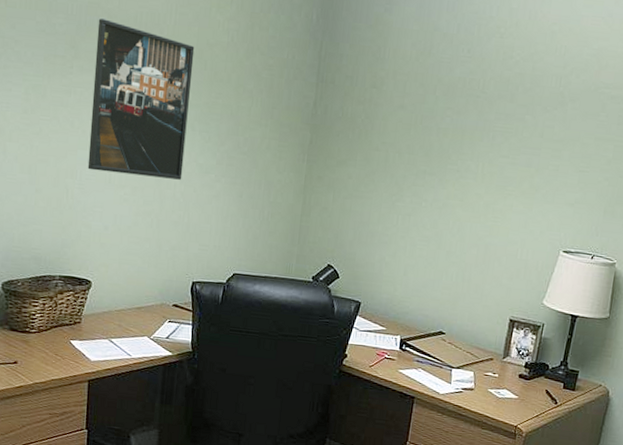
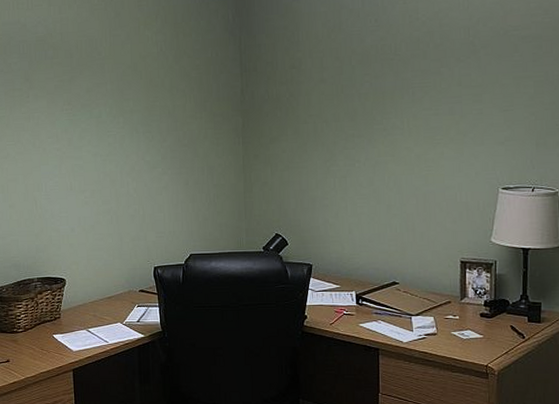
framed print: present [87,18,195,180] -> none [46,52,133,182]

